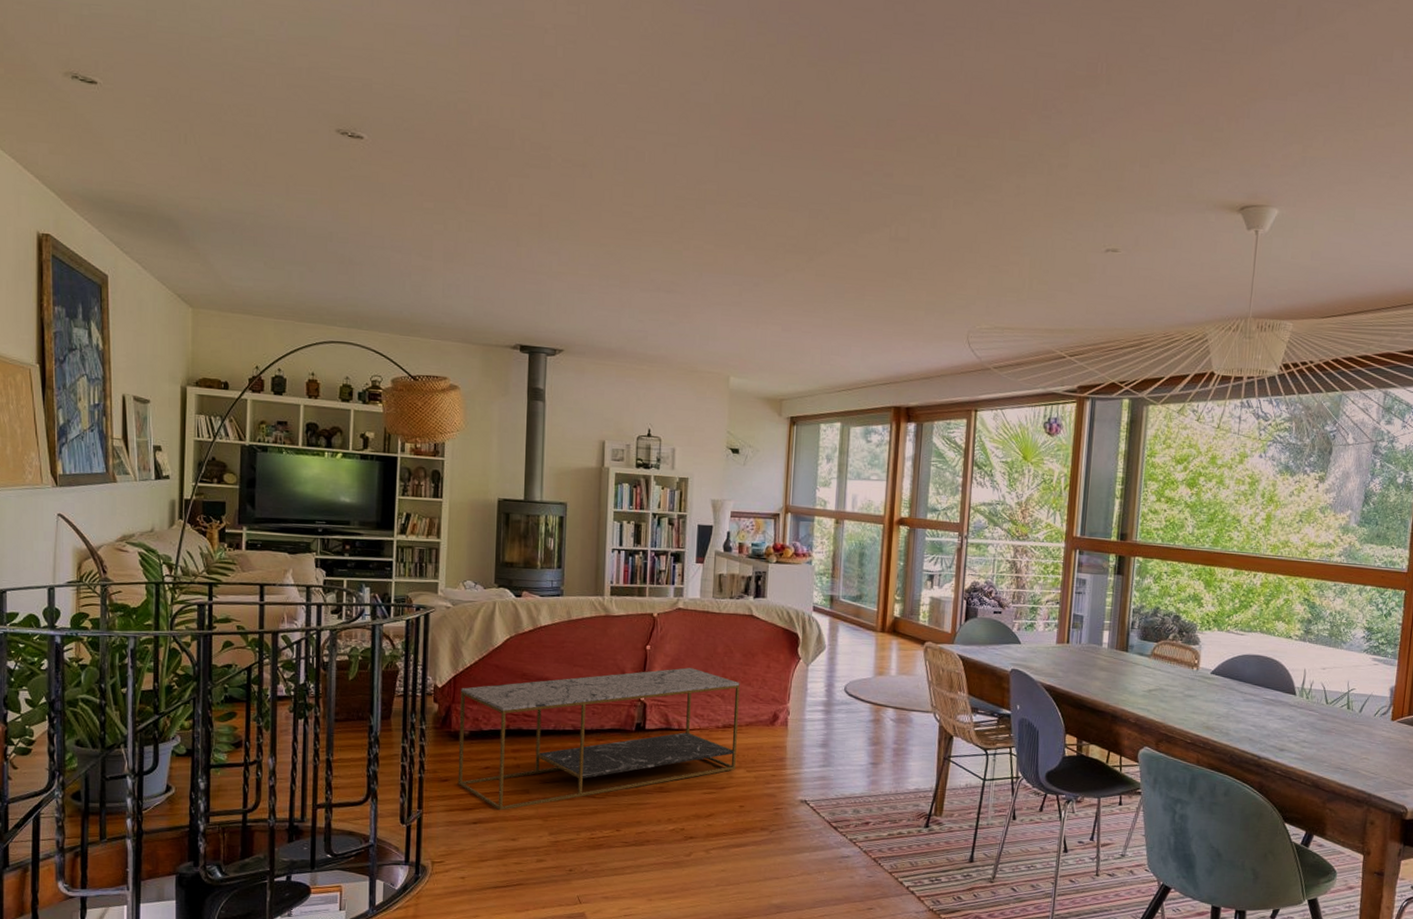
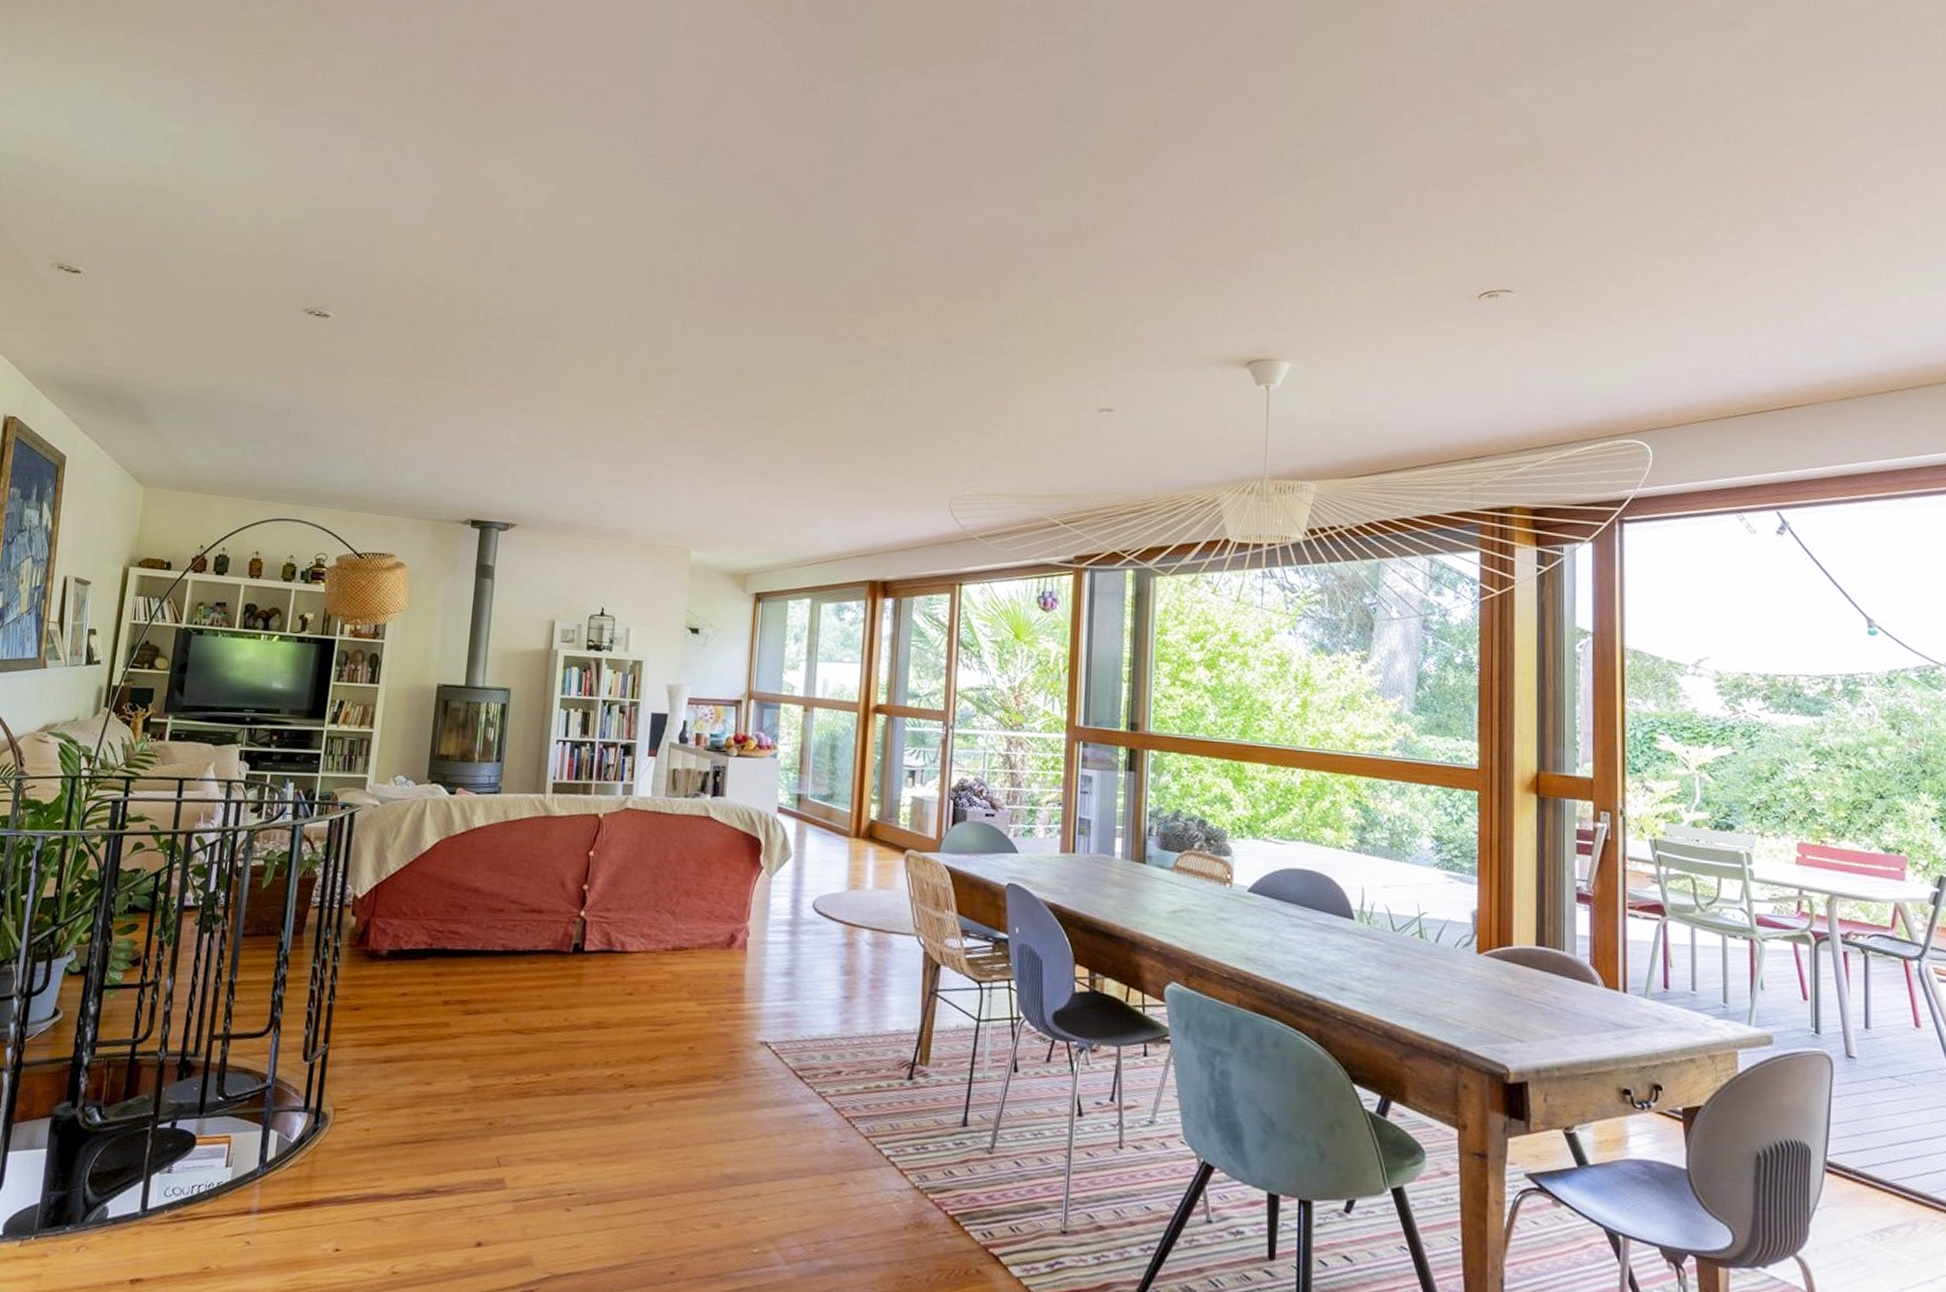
coffee table: present [457,667,740,811] -> none [370,877,693,1048]

